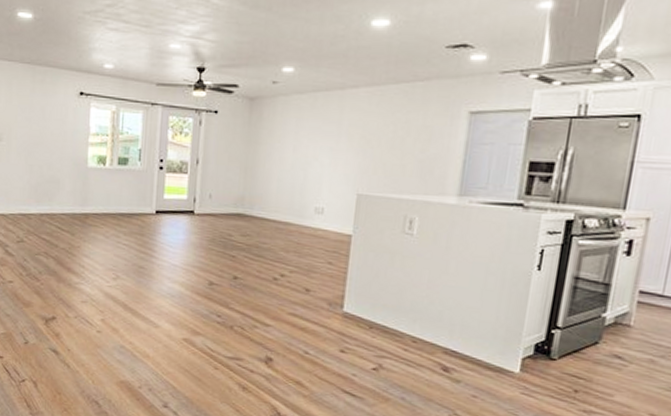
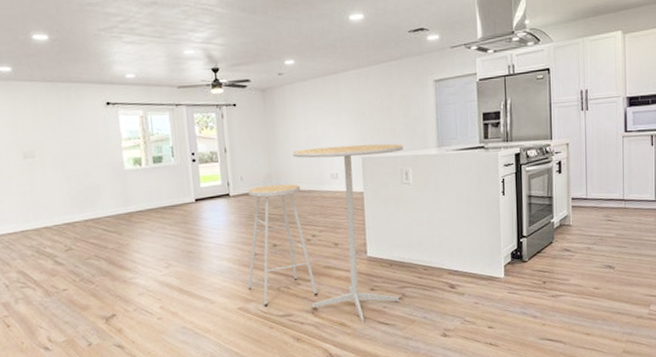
bar stool: none [197,173,413,388] -> present [247,143,403,323]

